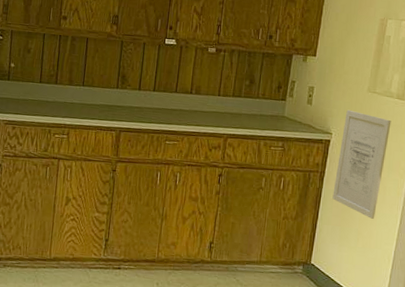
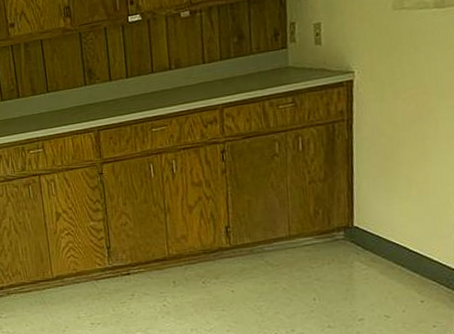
wall art: present [332,109,391,219] -> none [367,36,432,160]

